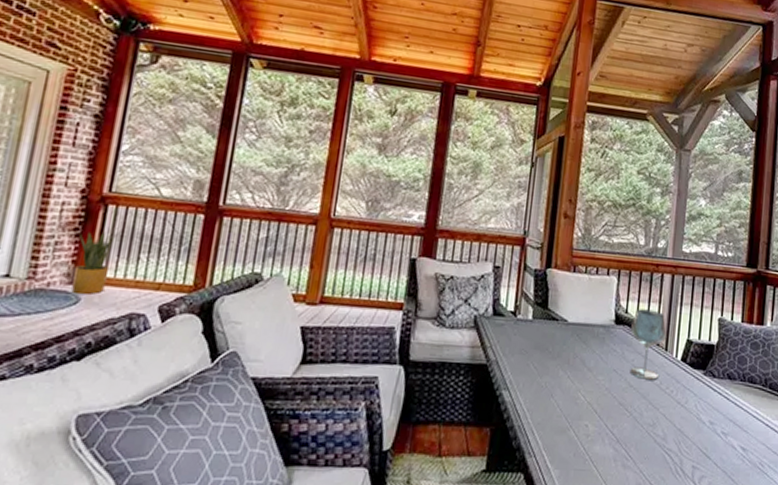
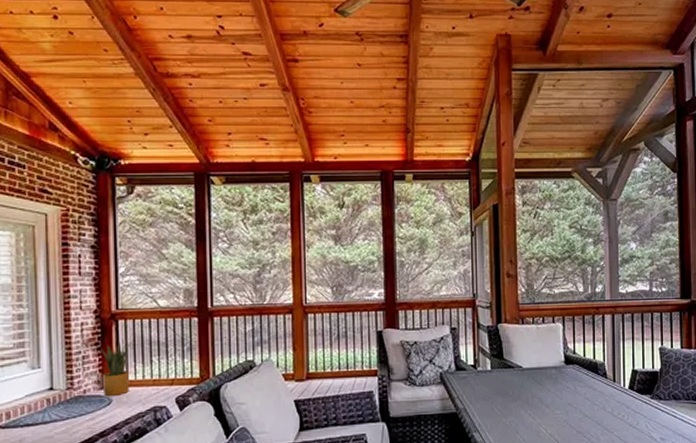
wine glass: present [630,309,667,380] -> none [580,348,613,409]

